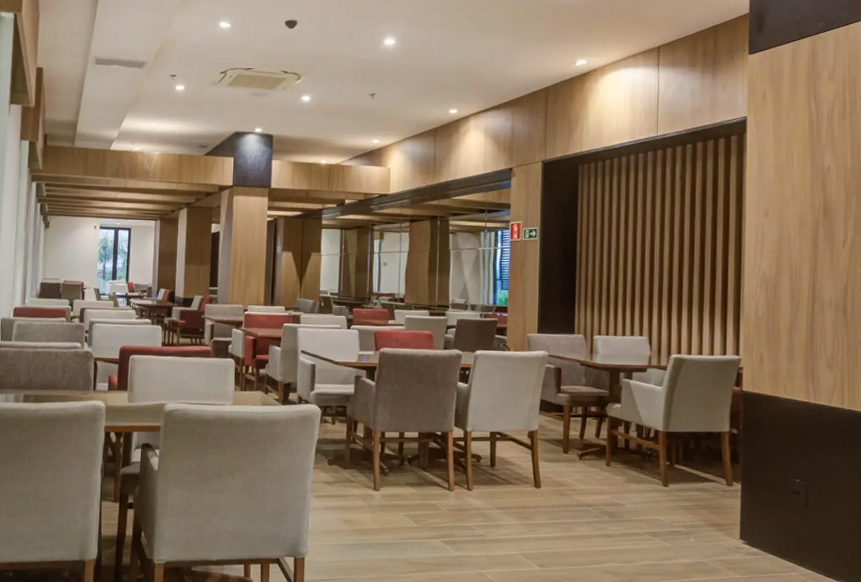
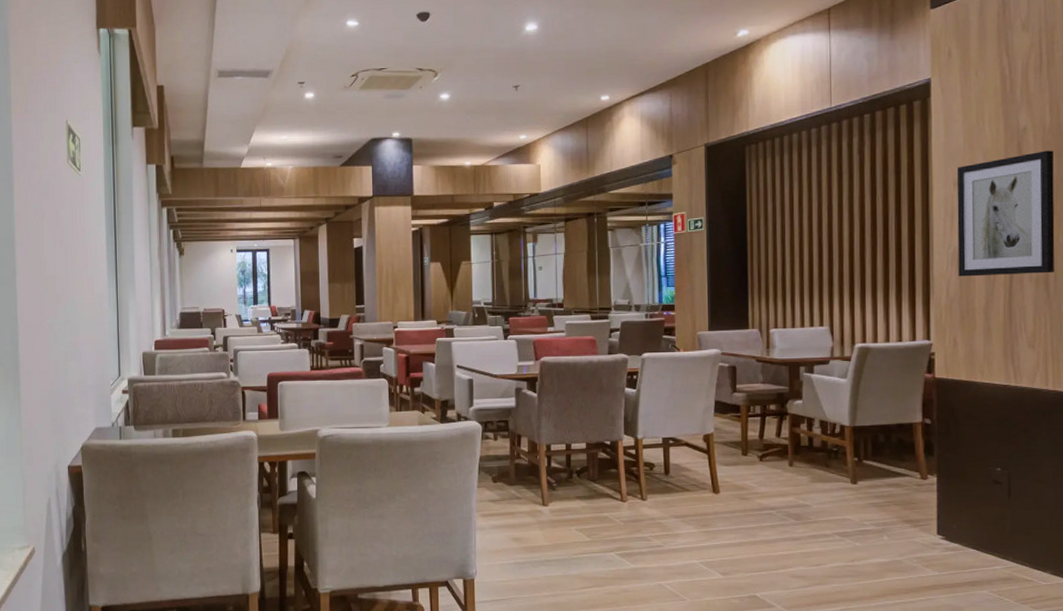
wall art: none [766,189,853,301] -> present [957,150,1055,277]

